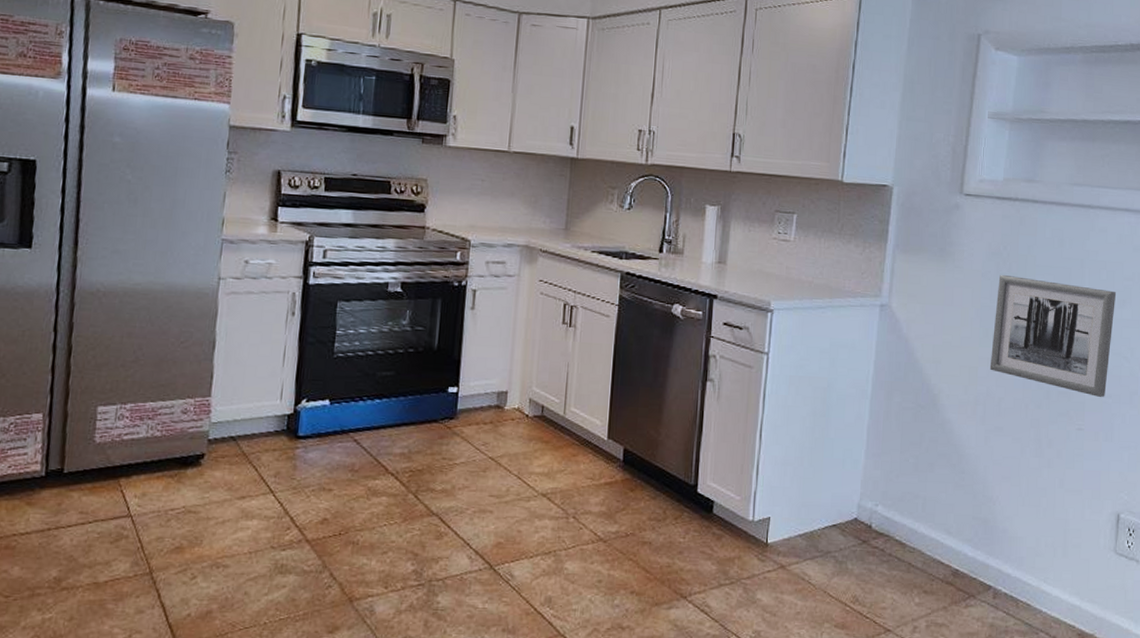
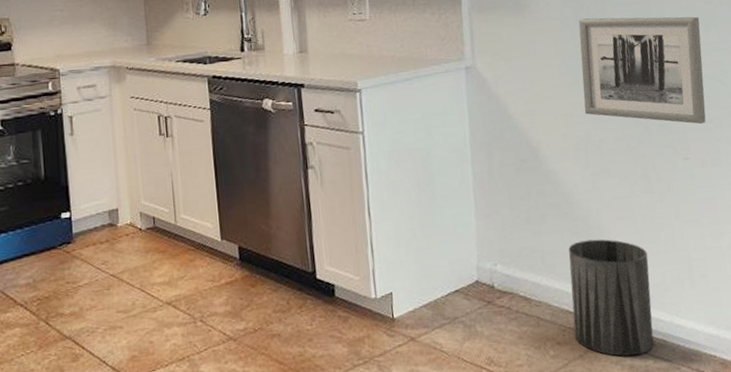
trash can: none [942,494,1026,615] -> present [568,239,654,356]

